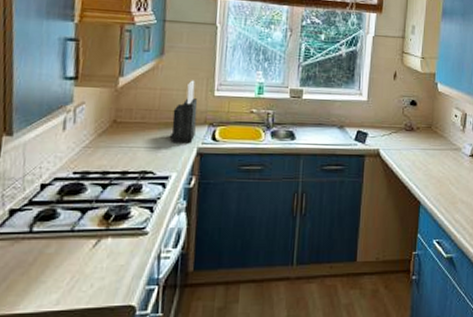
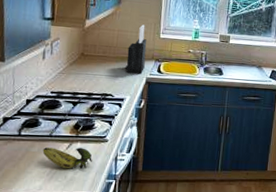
banana: none [61,245,127,274] -> present [42,147,92,169]

